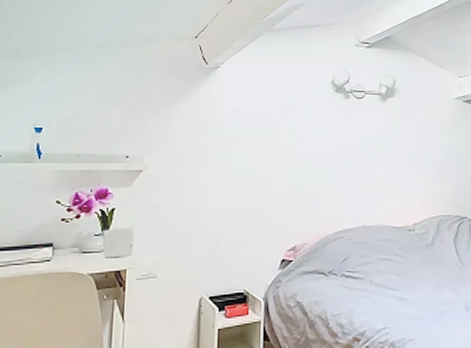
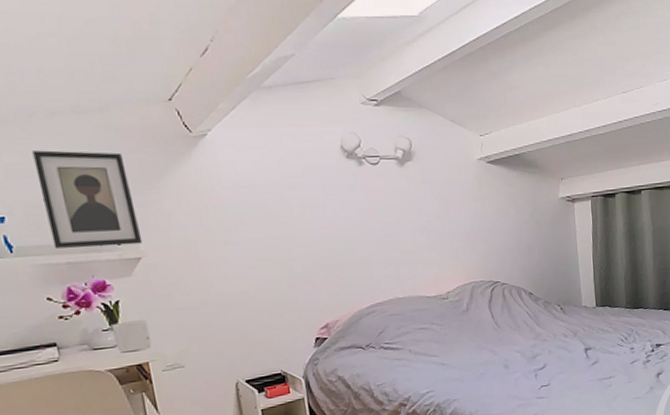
picture frame: none [74,74,148,158] -> present [32,150,143,249]

